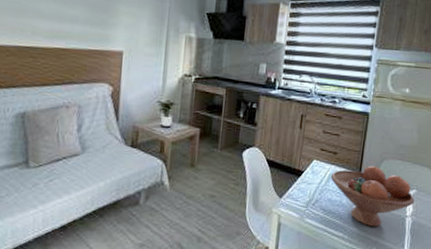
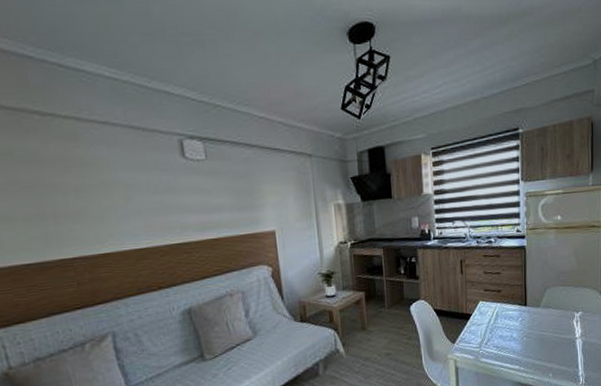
fruit bowl: present [330,165,415,227] -> none [498,296,582,354]

